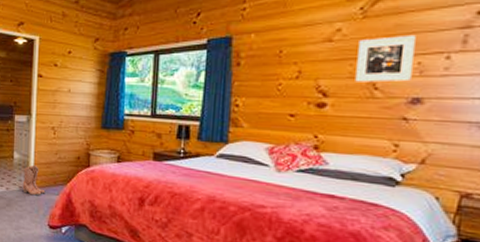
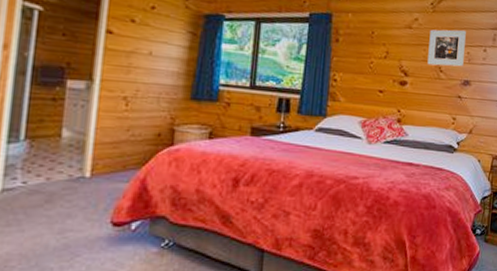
boots: present [22,165,46,196] -> none [73,145,110,186]

